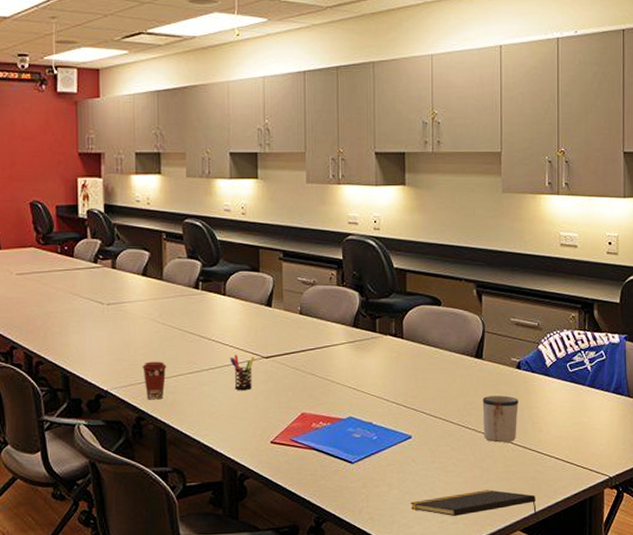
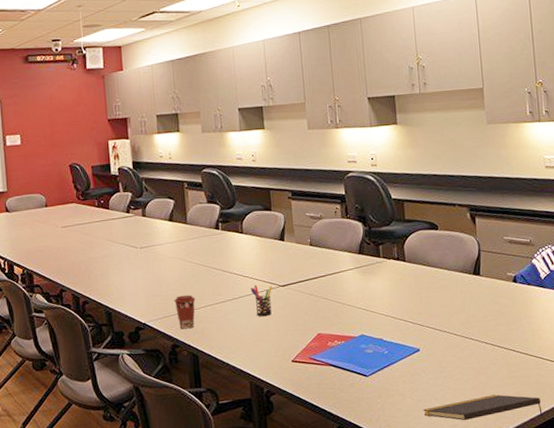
mug: present [482,395,518,443] -> none [483,307,518,351]

